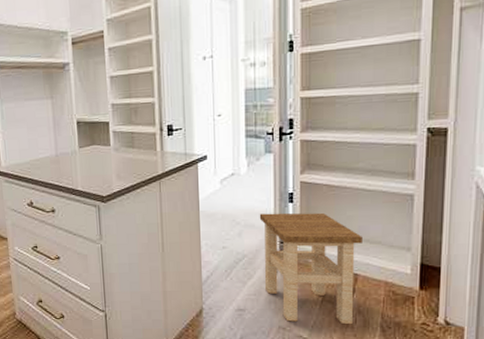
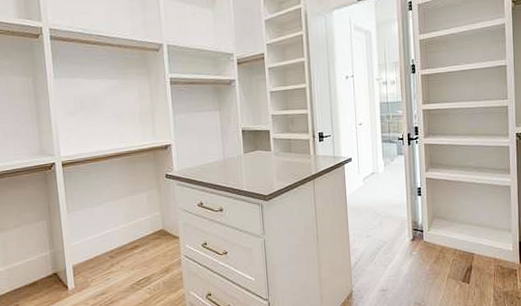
stool: present [259,212,362,325] -> none [395,203,475,298]

